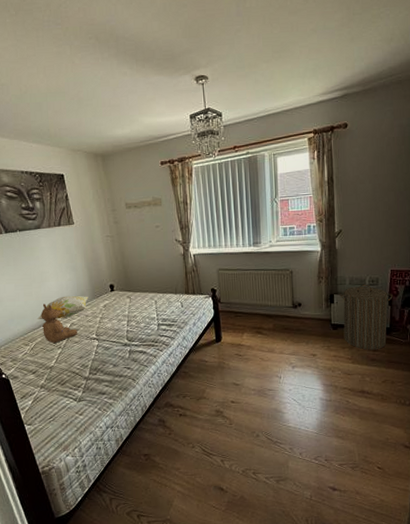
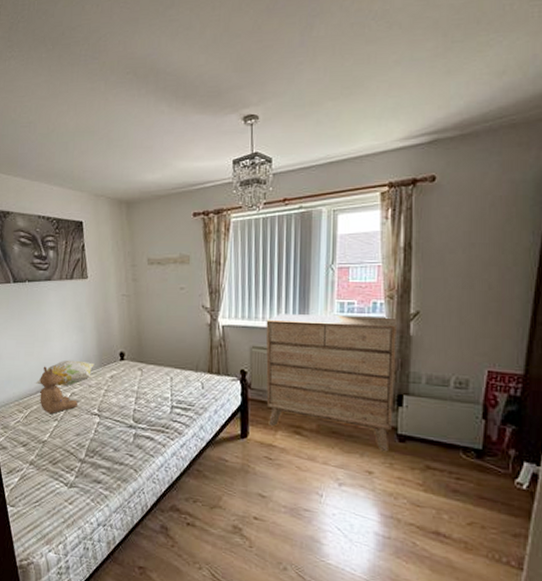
dresser: none [228,237,327,339] -> present [265,314,397,452]
laundry hamper: present [339,284,393,350] -> none [411,385,489,478]

